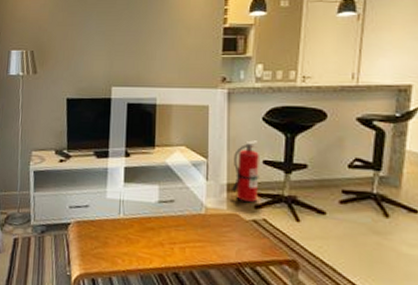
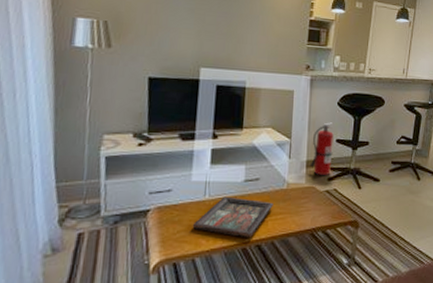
decorative tray: none [108,216,191,264] -> present [192,196,273,238]

